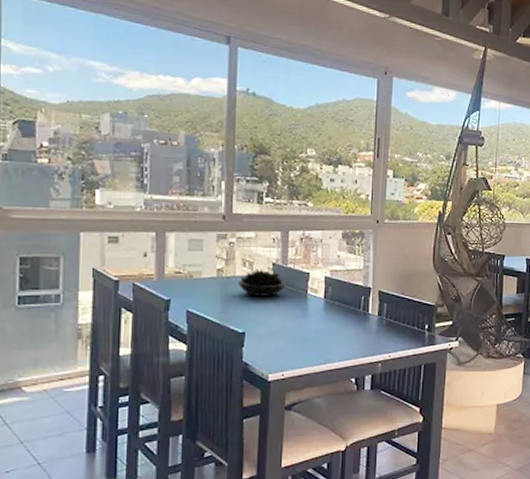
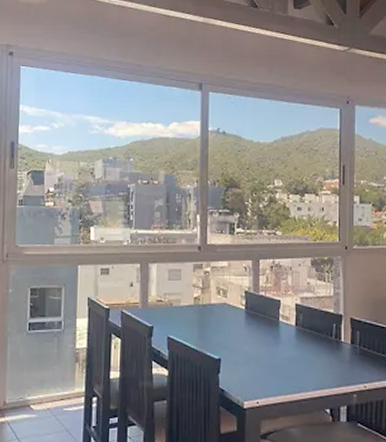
succulent plant: present [237,268,287,297] -> none [212,296,259,324]

